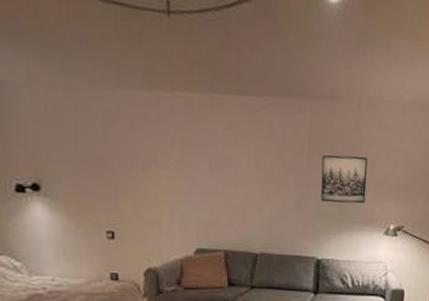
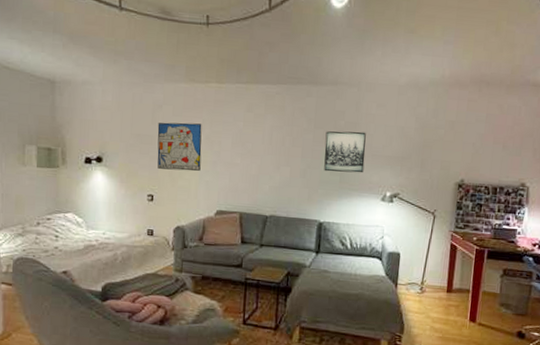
wall art: none [112,140,173,202] -> present [157,122,202,171]

